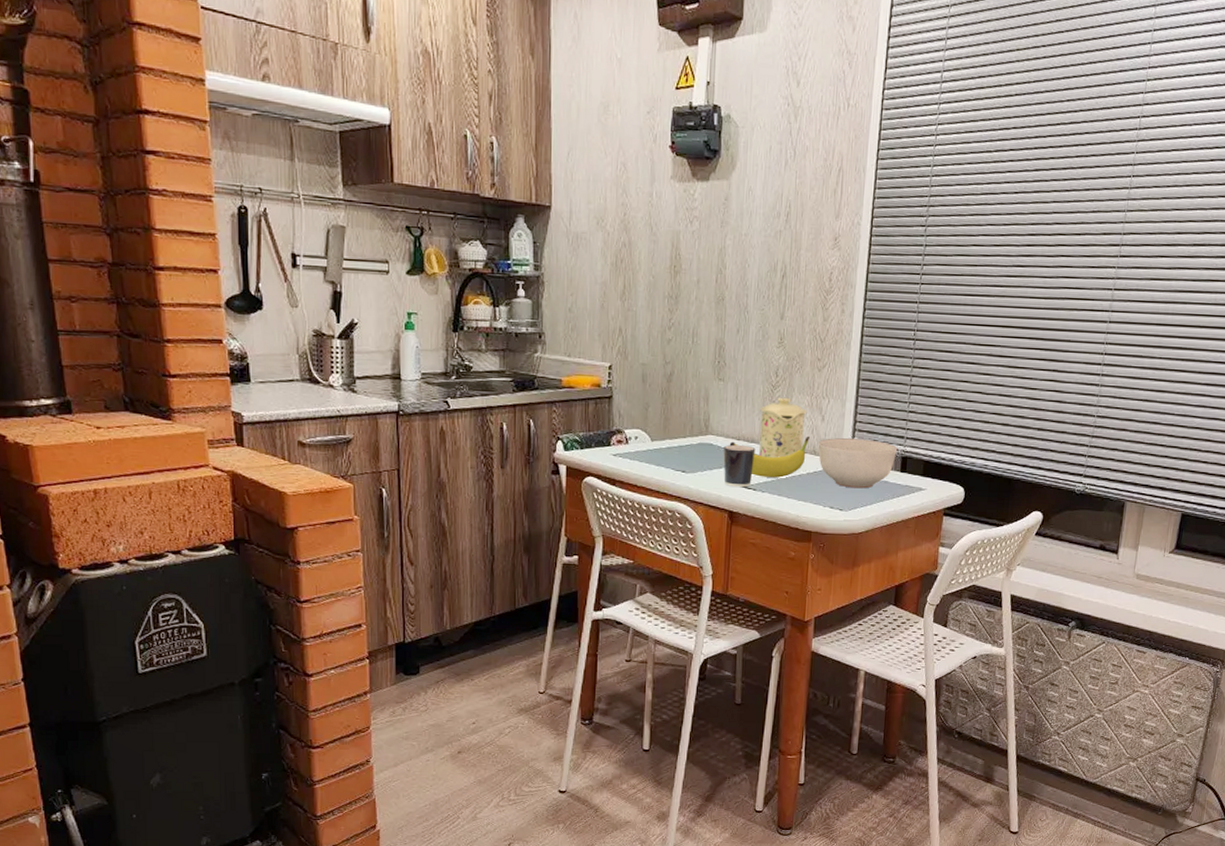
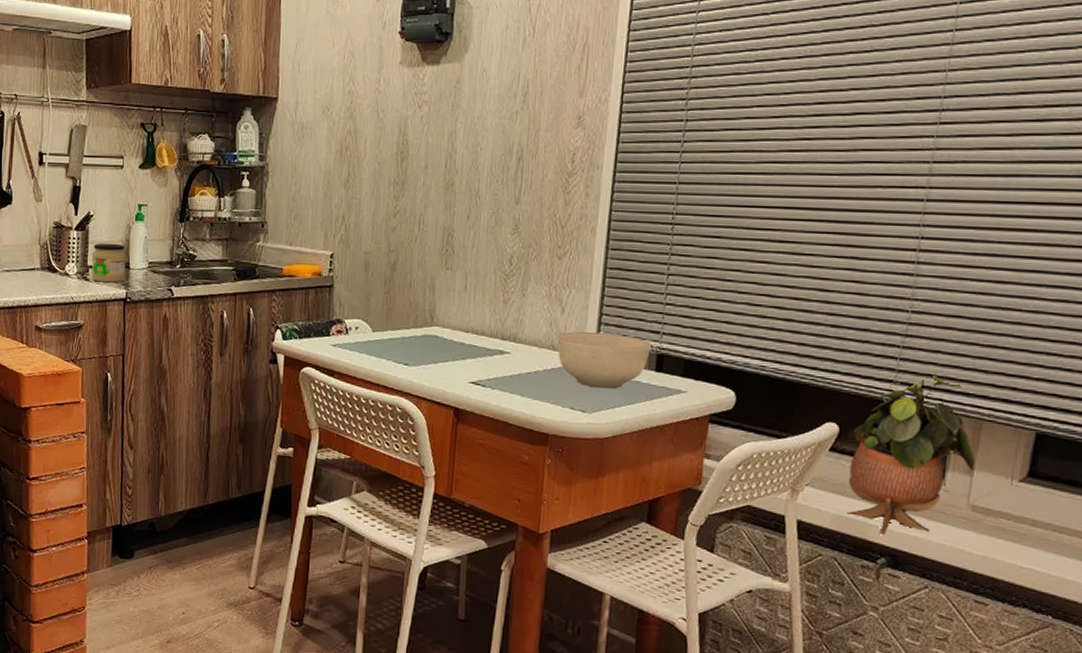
jar: none [358,352,396,395] -> present [91,243,126,283]
mug: present [723,444,756,488] -> none [449,337,486,384]
fruit: present [729,436,810,478] -> none [456,329,547,374]
mug: present [759,397,807,458] -> none [489,287,545,353]
potted plant: none [1047,467,1140,602] -> present [846,373,976,535]

